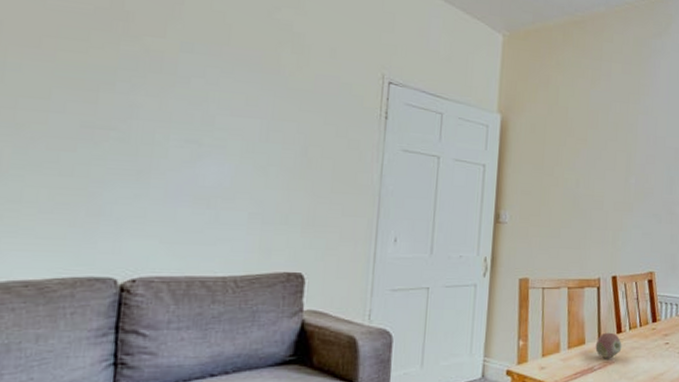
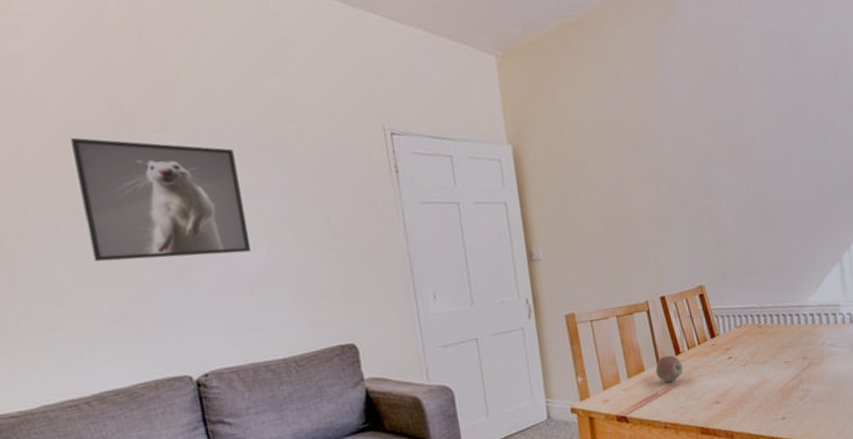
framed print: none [45,25,228,166] -> present [70,138,252,262]

